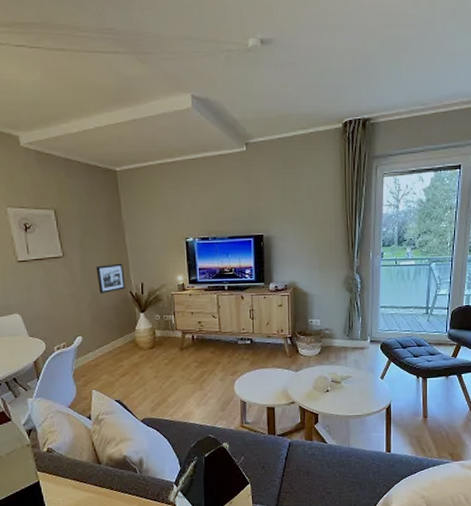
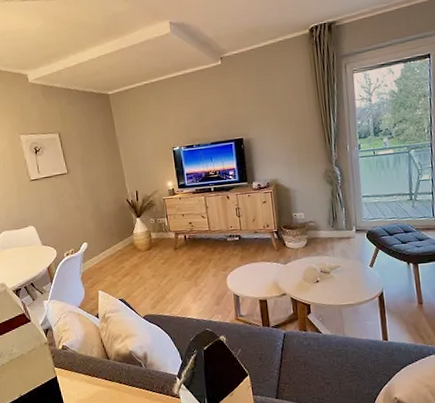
picture frame: present [95,263,126,293] -> none [95,174,123,203]

